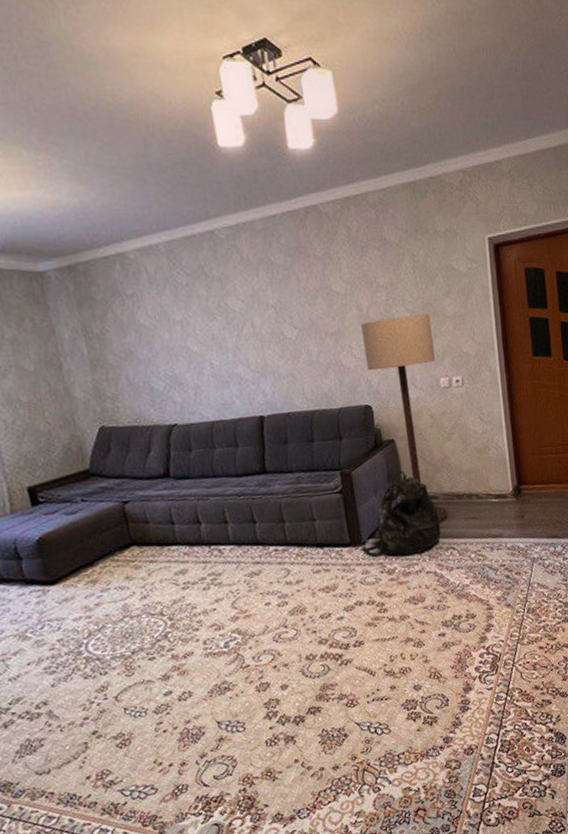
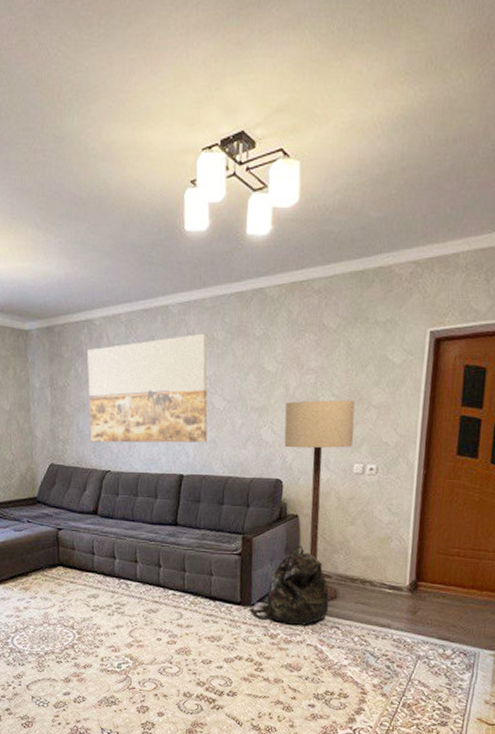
wall art: none [123,258,284,395] -> present [86,333,208,443]

